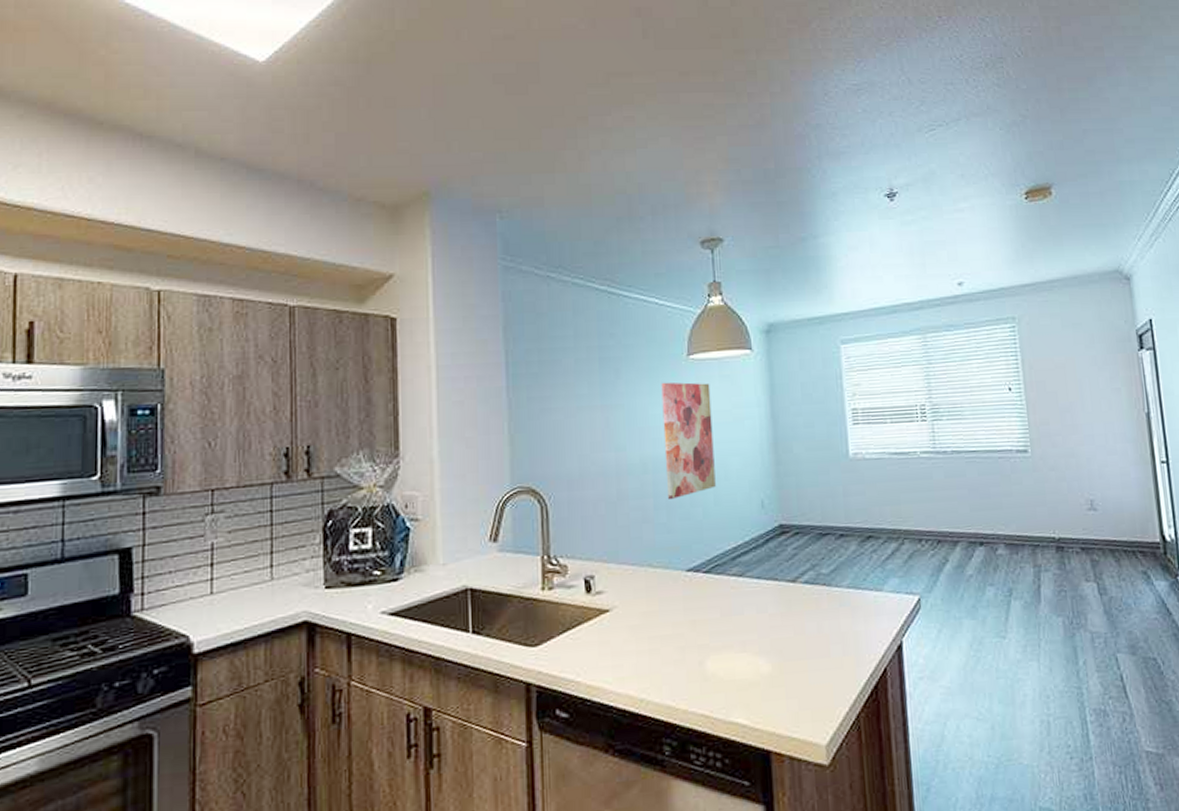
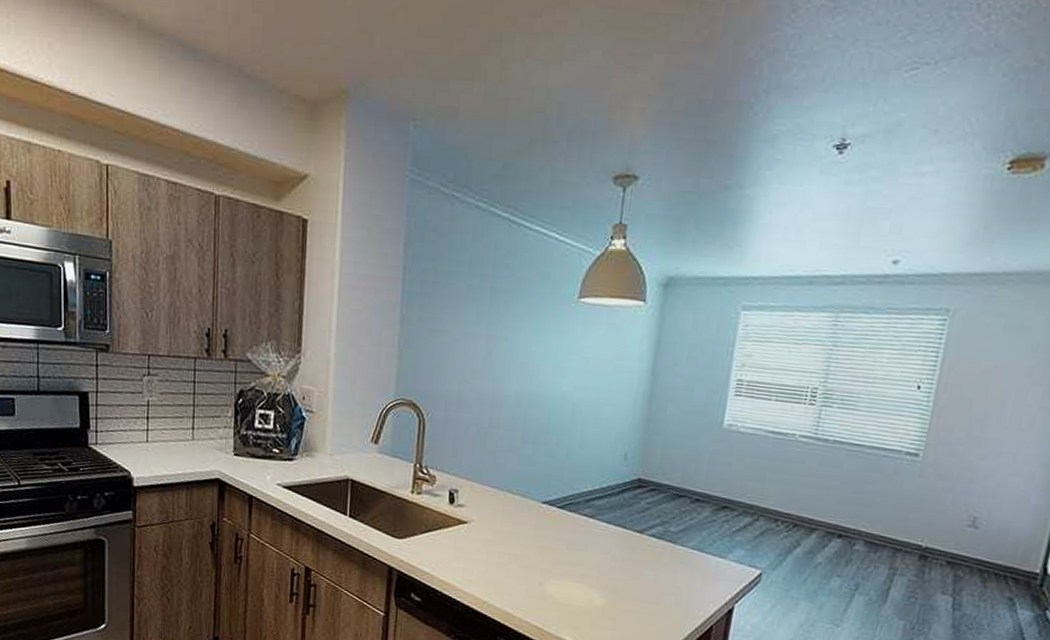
wall art: present [661,382,716,499] -> none [536,321,596,436]

